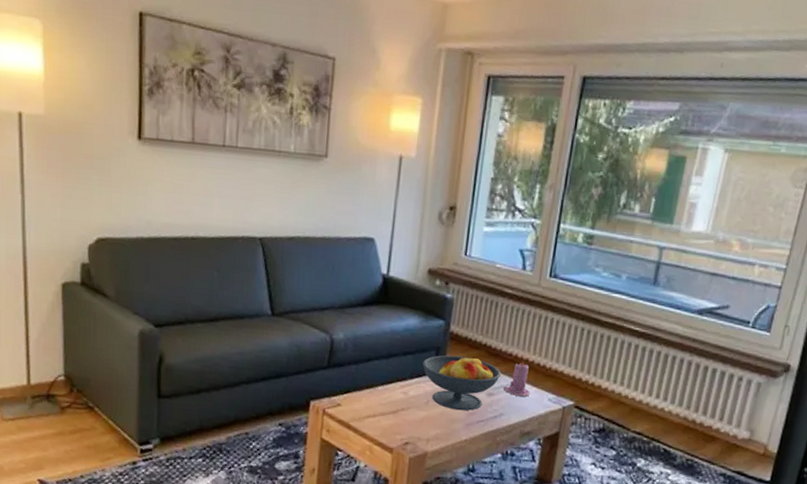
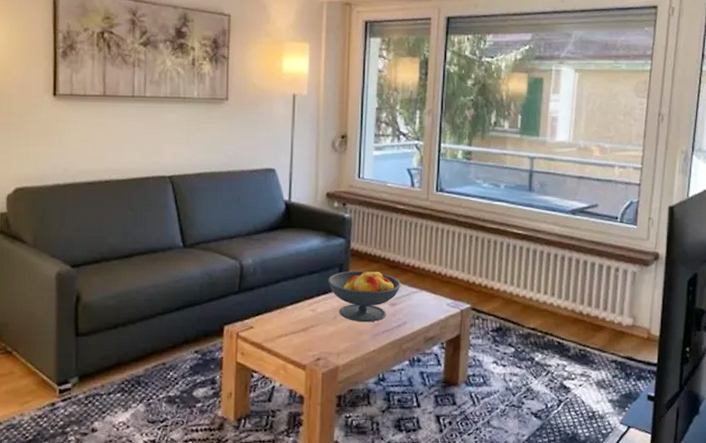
candle: present [503,361,531,398] -> none [404,270,430,305]

